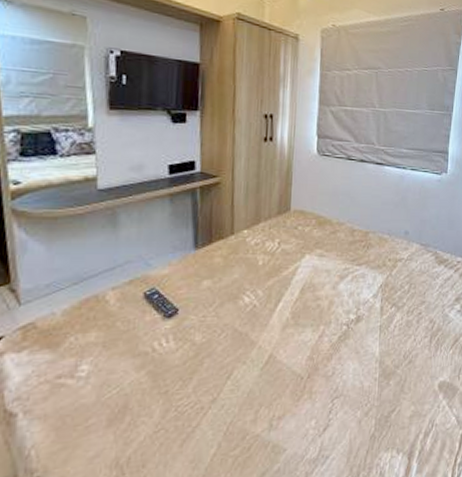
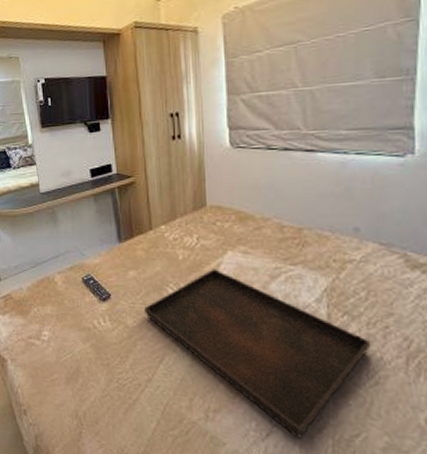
serving tray: none [216,273,409,427] -> present [144,269,372,440]

